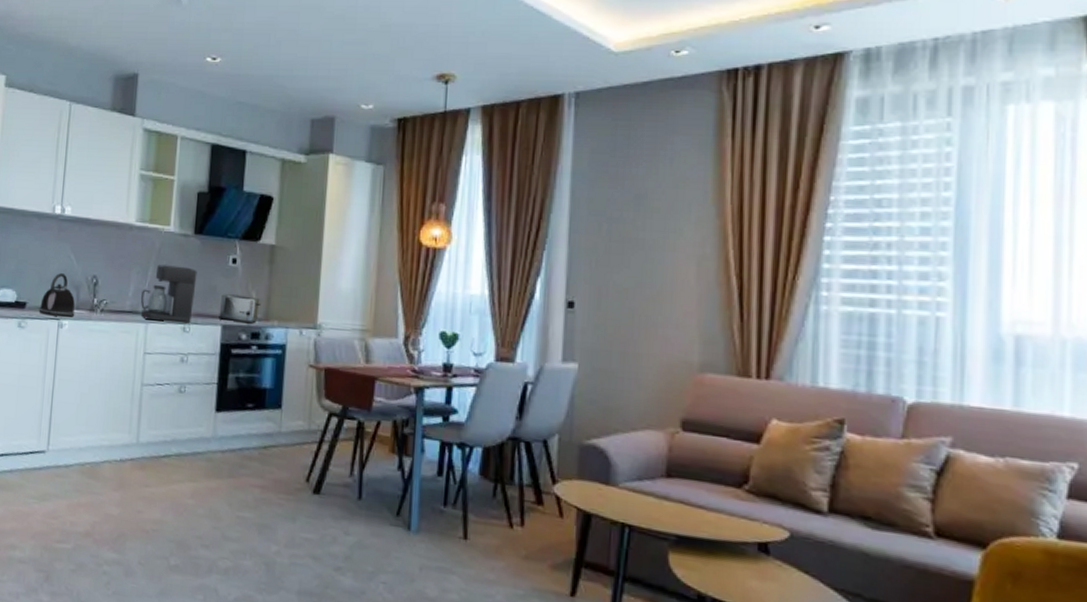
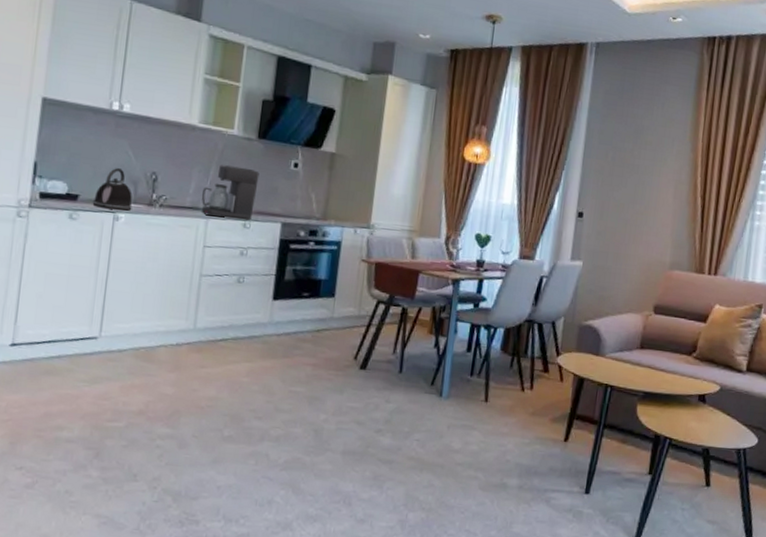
toaster: present [218,294,262,325] -> none [279,195,320,223]

